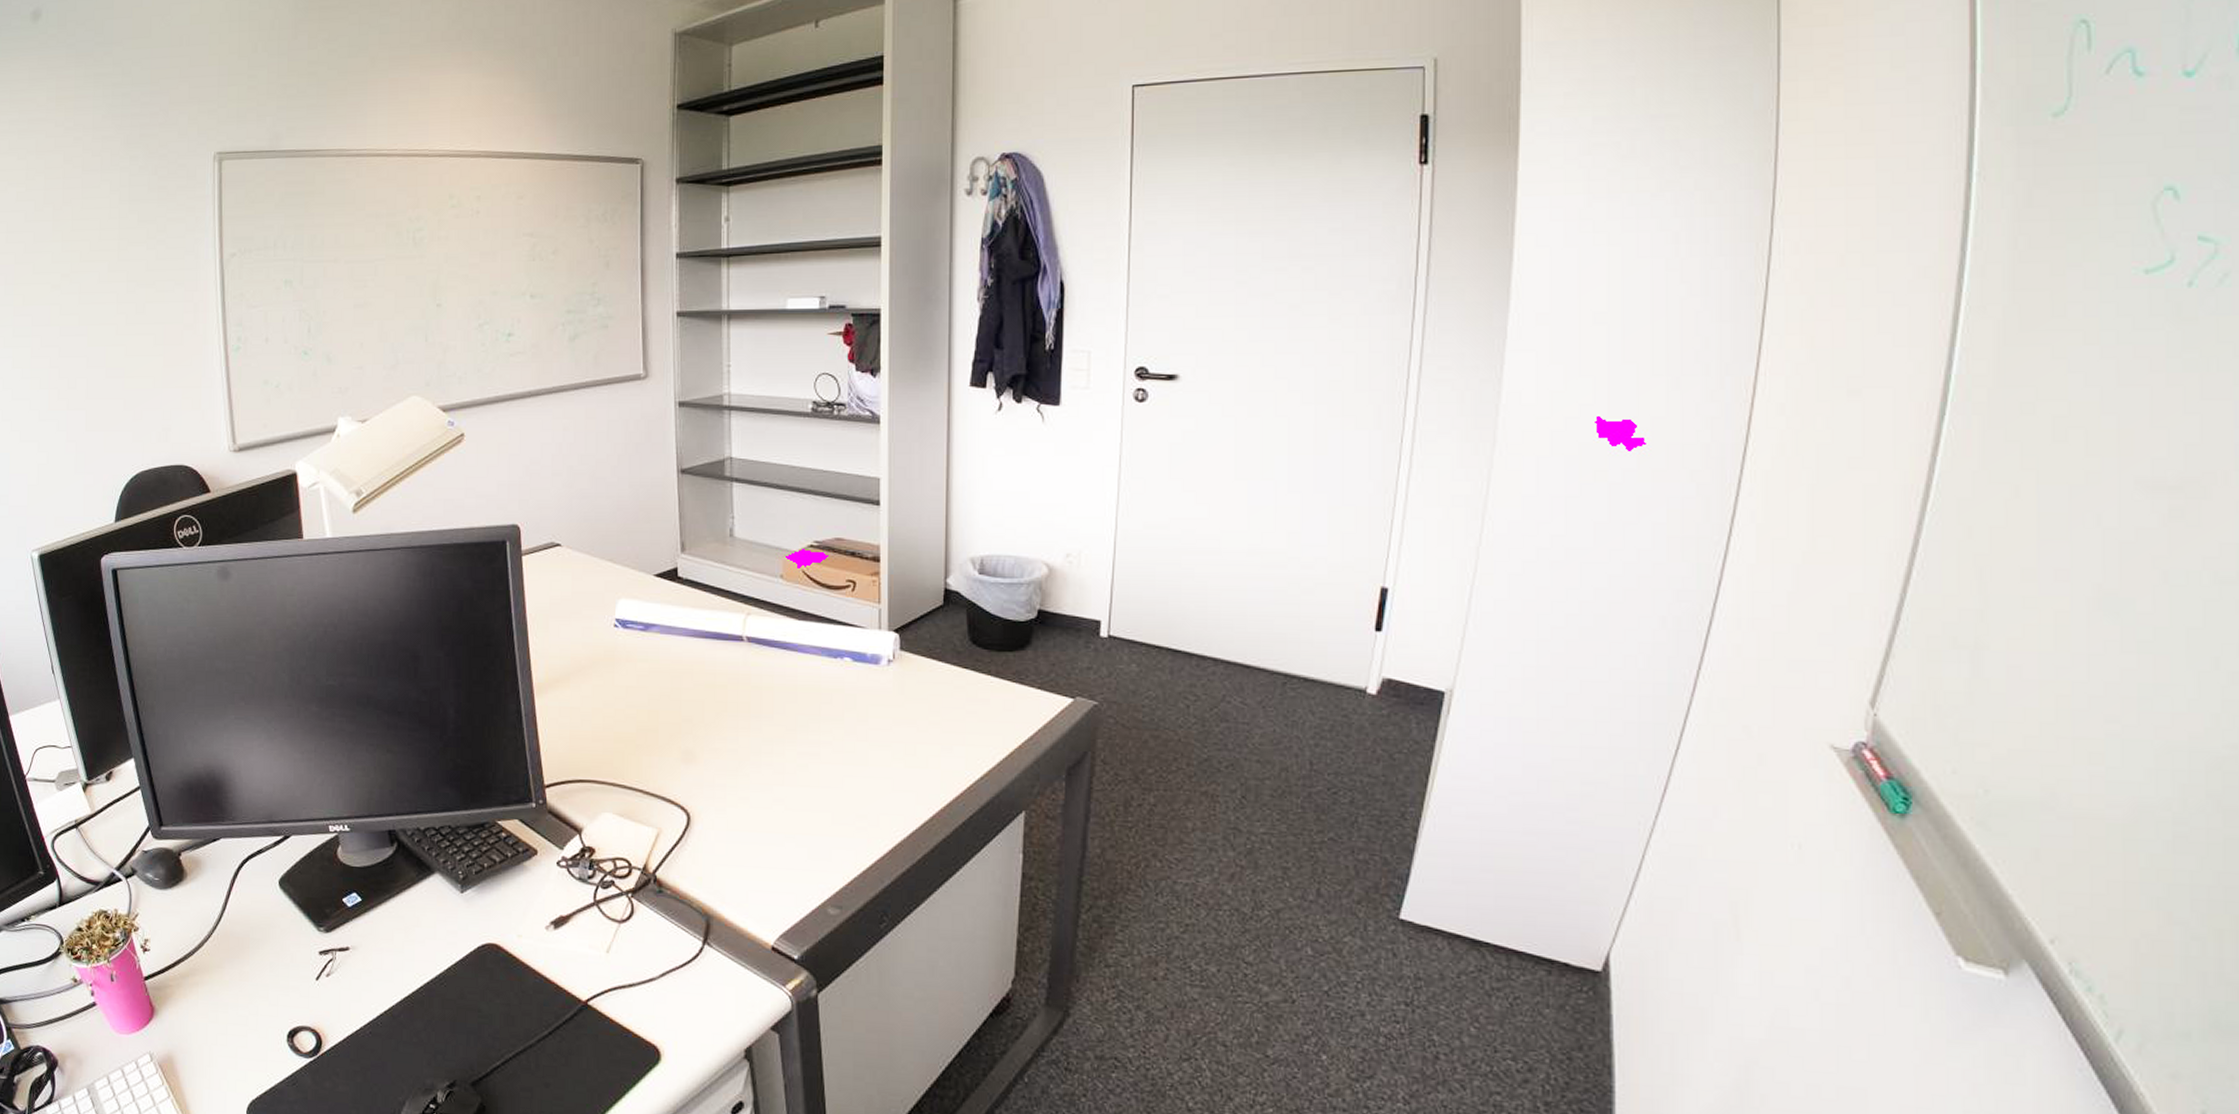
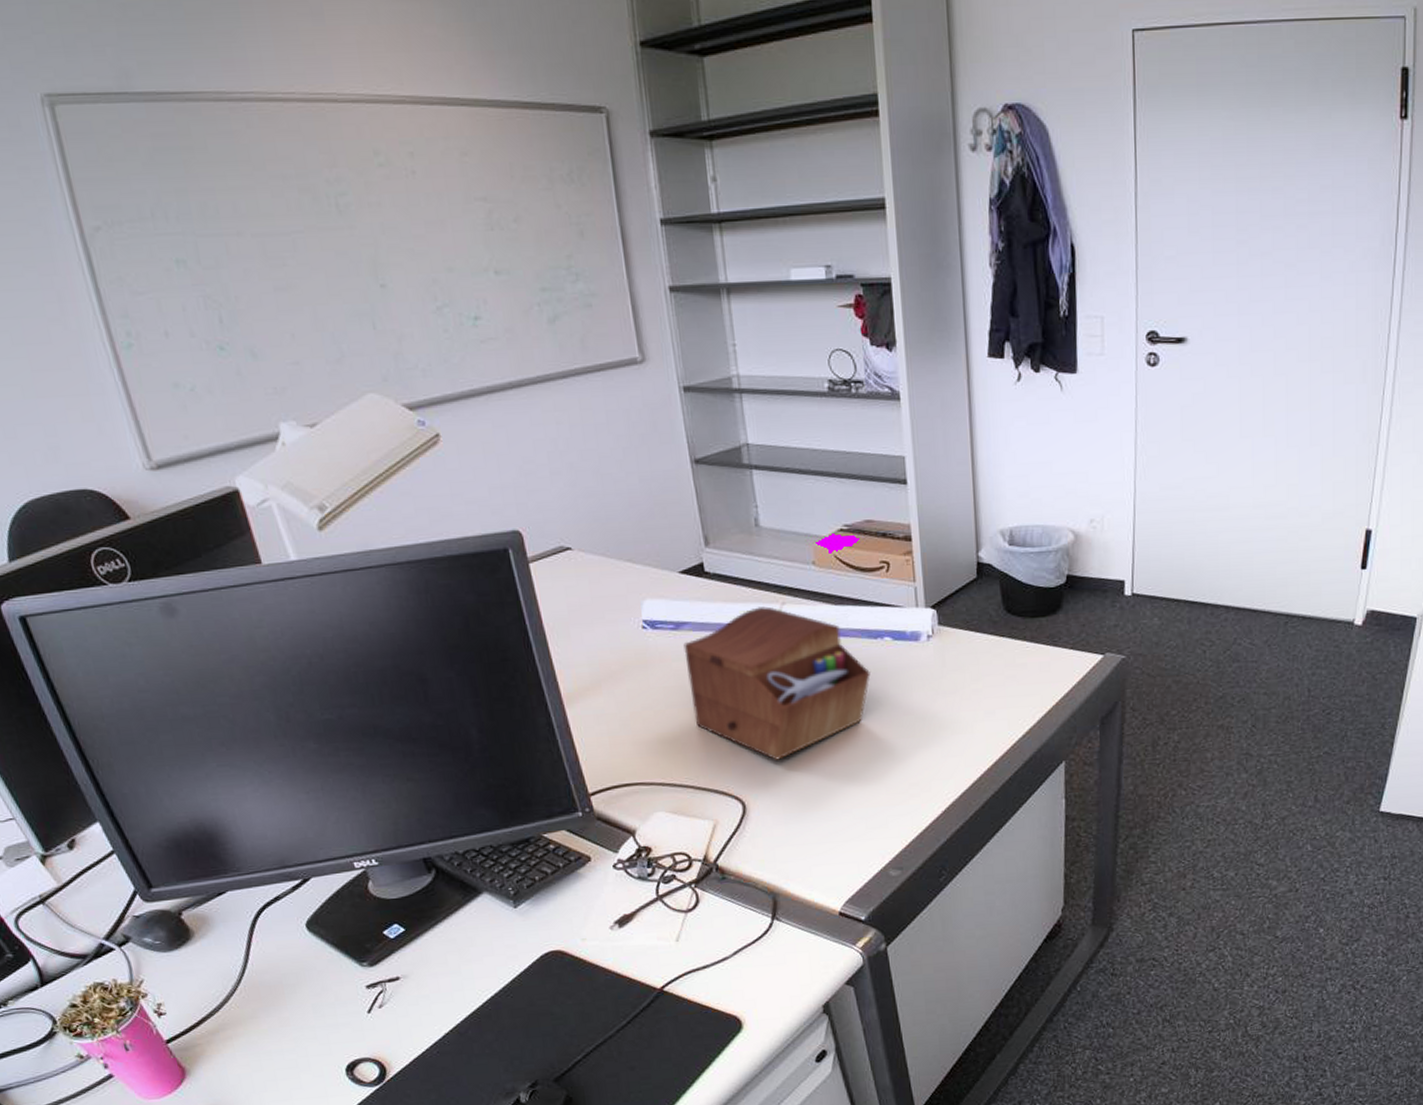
sewing box: none [650,615,827,773] -> present [683,606,871,760]

